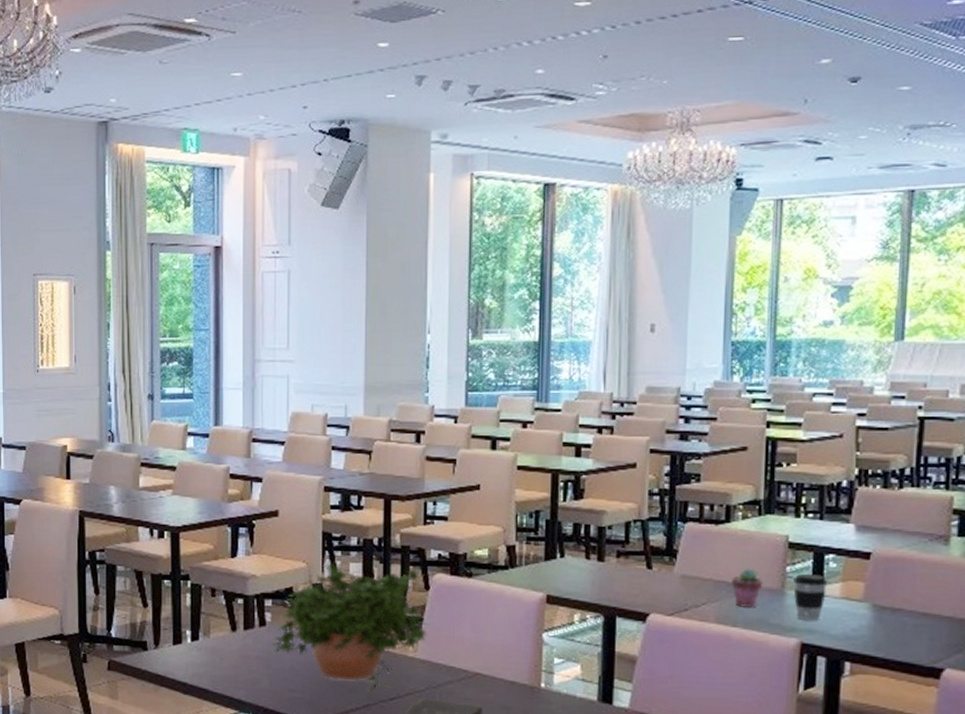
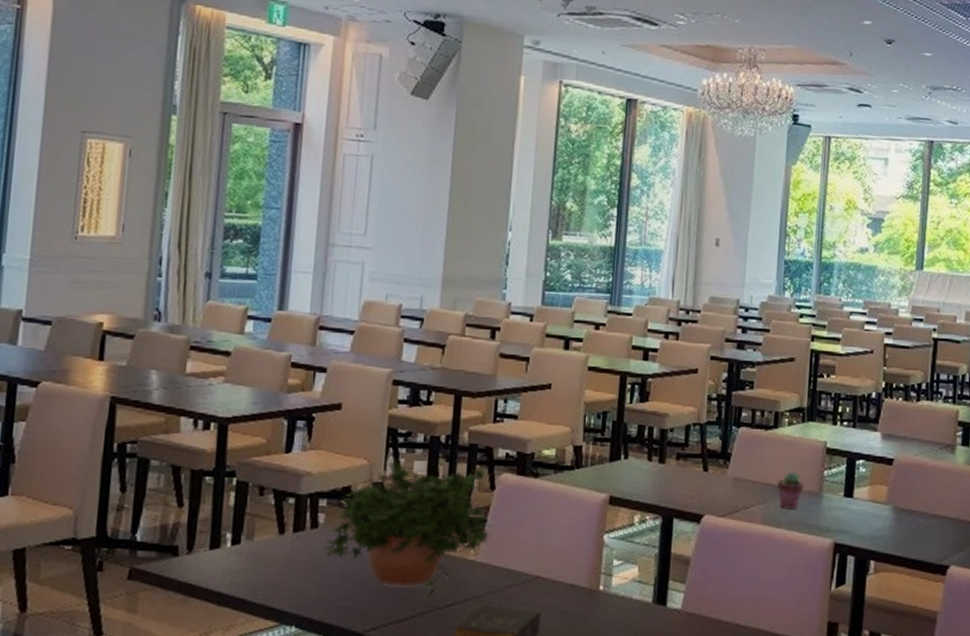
coffee cup: present [793,573,828,621] -> none [829,477,858,522]

